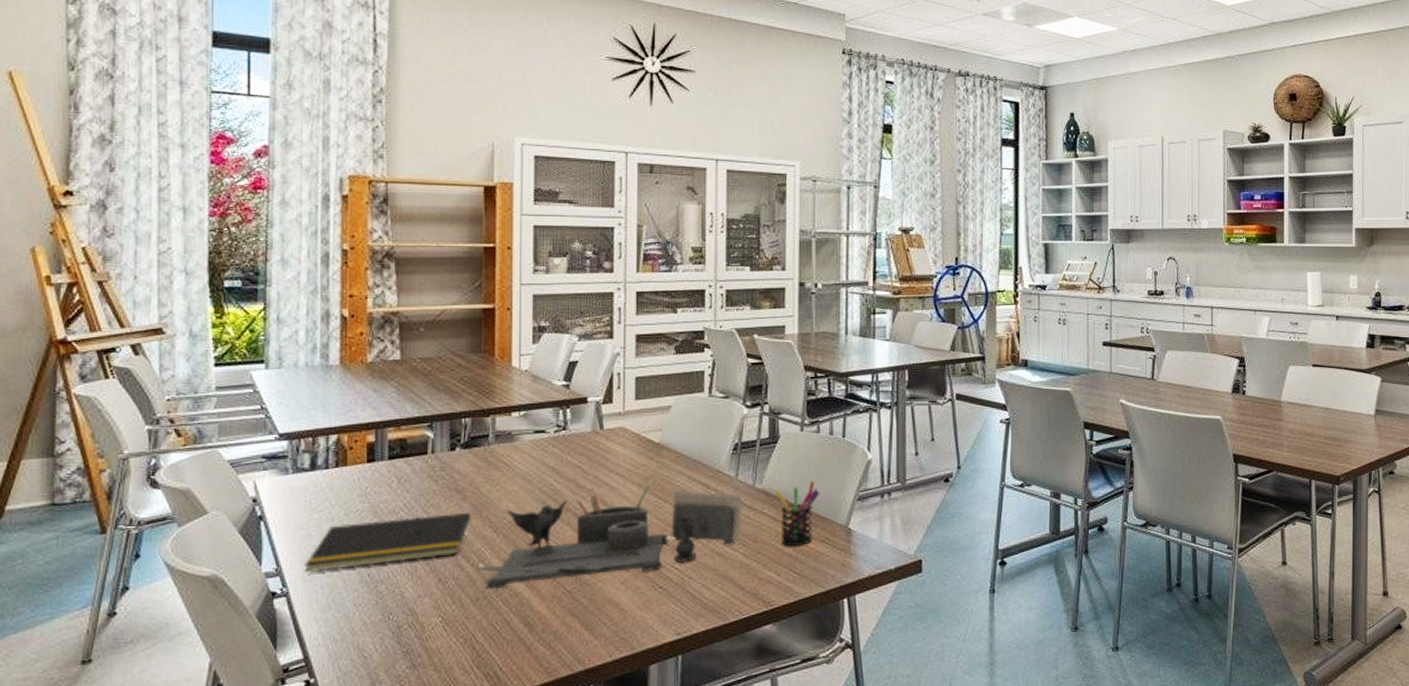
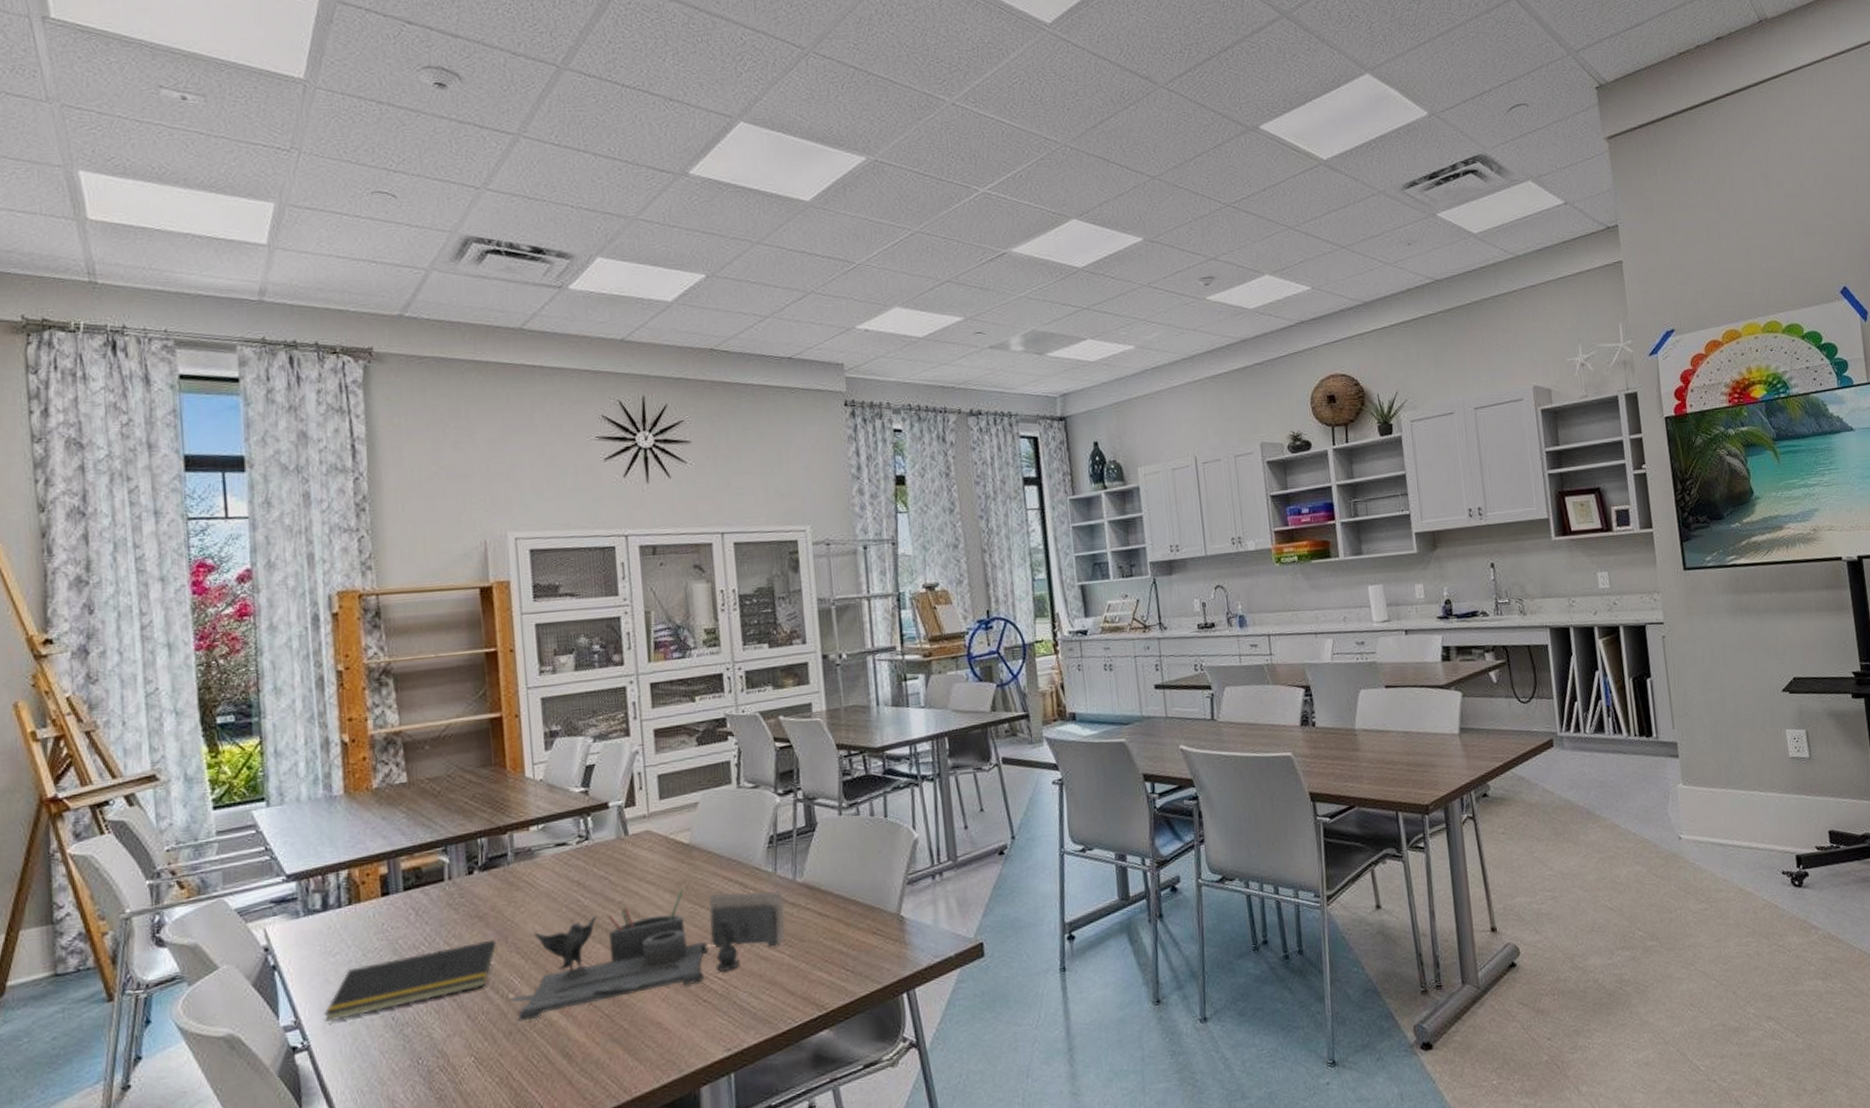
pen holder: present [774,481,820,547] -> none [817,868,867,942]

